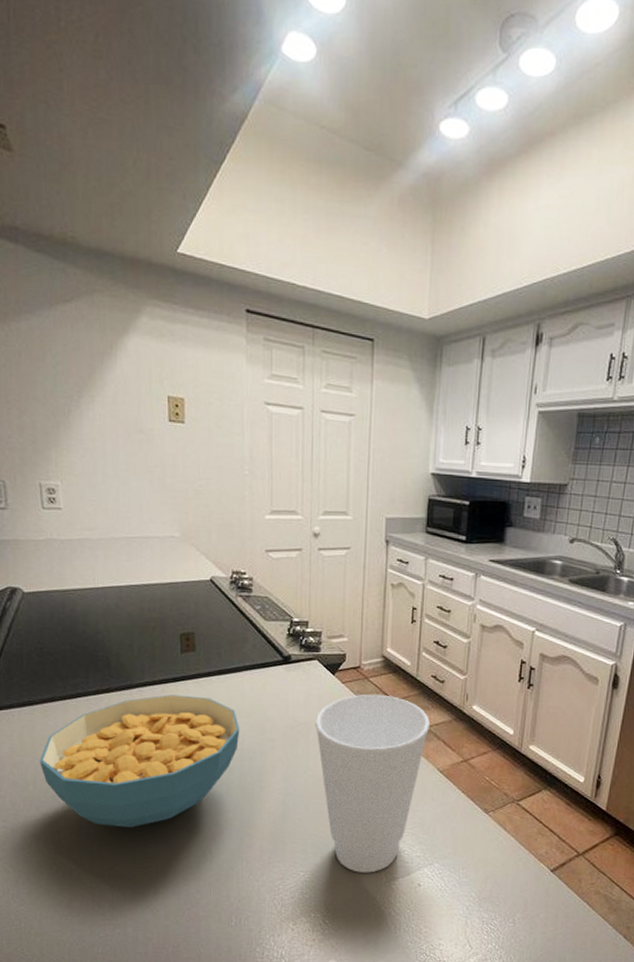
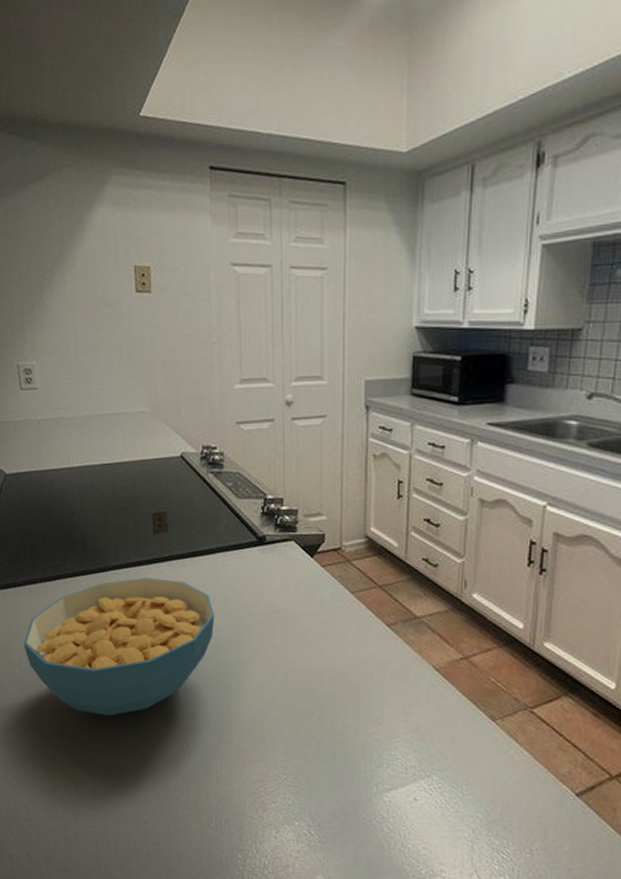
cup: present [314,694,431,873] -> none [293,578,423,782]

